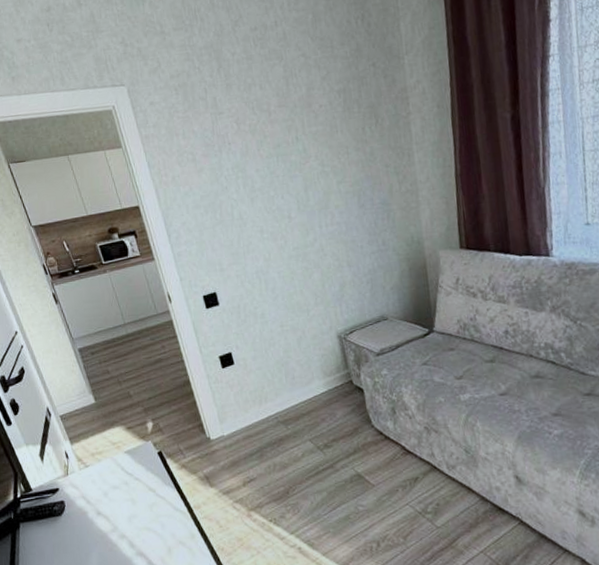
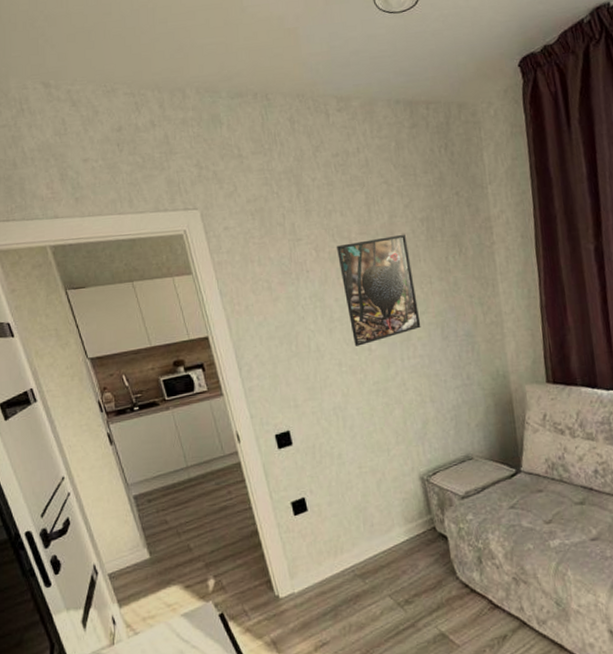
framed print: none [256,106,338,215] -> present [336,234,421,347]

